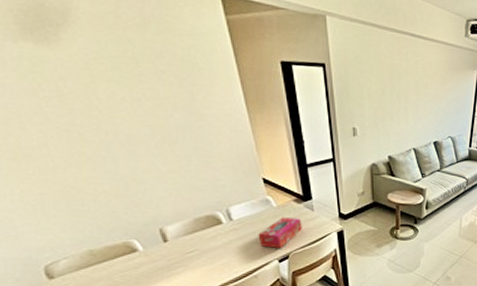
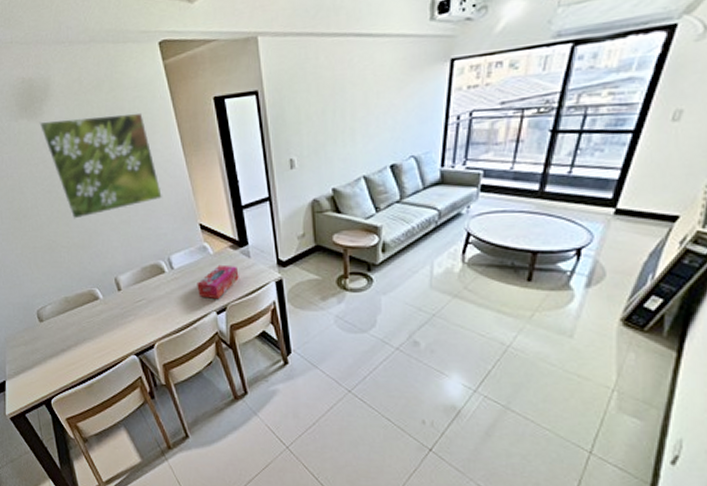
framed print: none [53,49,222,165] -> present [39,112,163,219]

